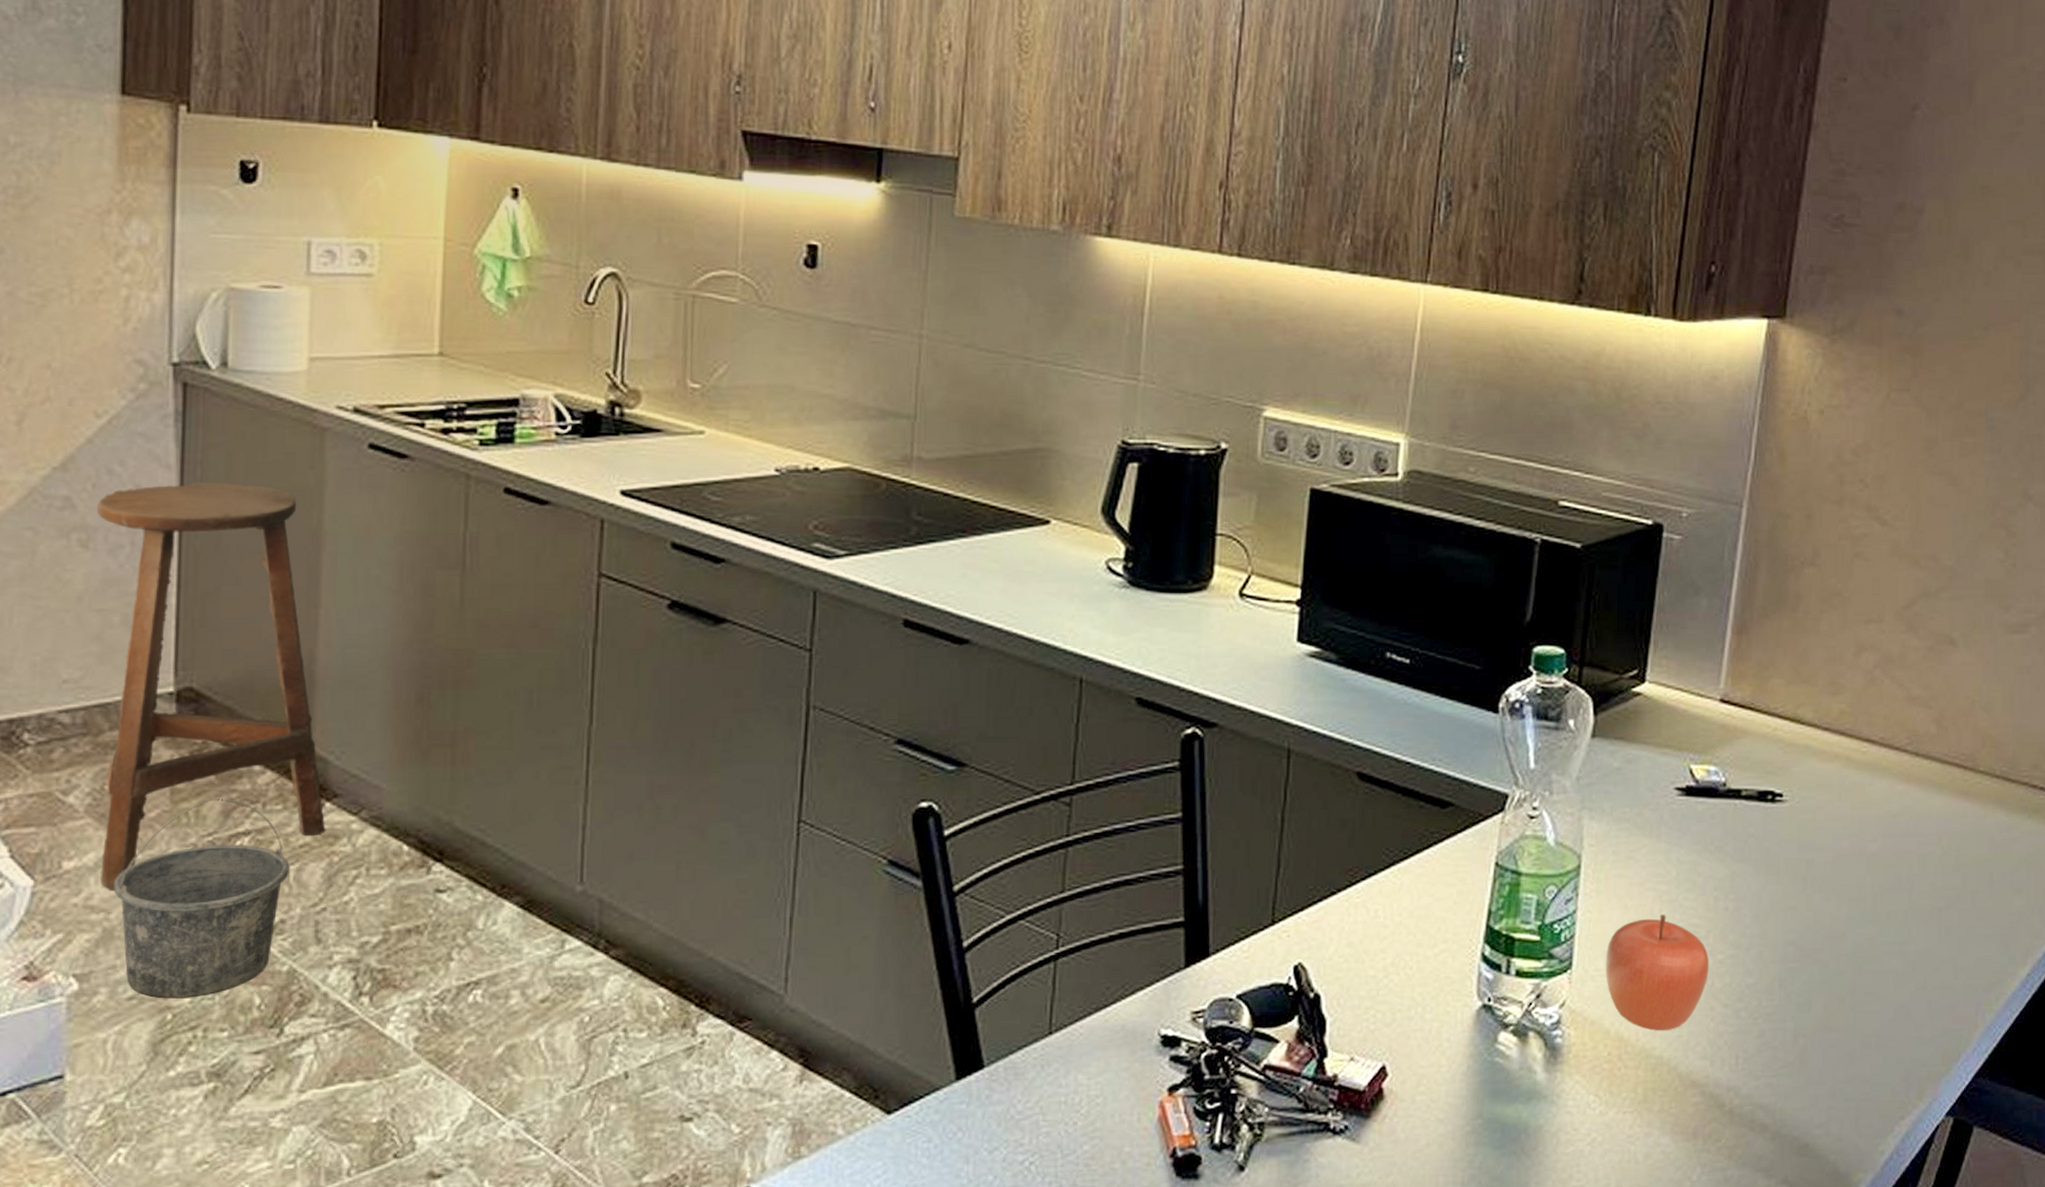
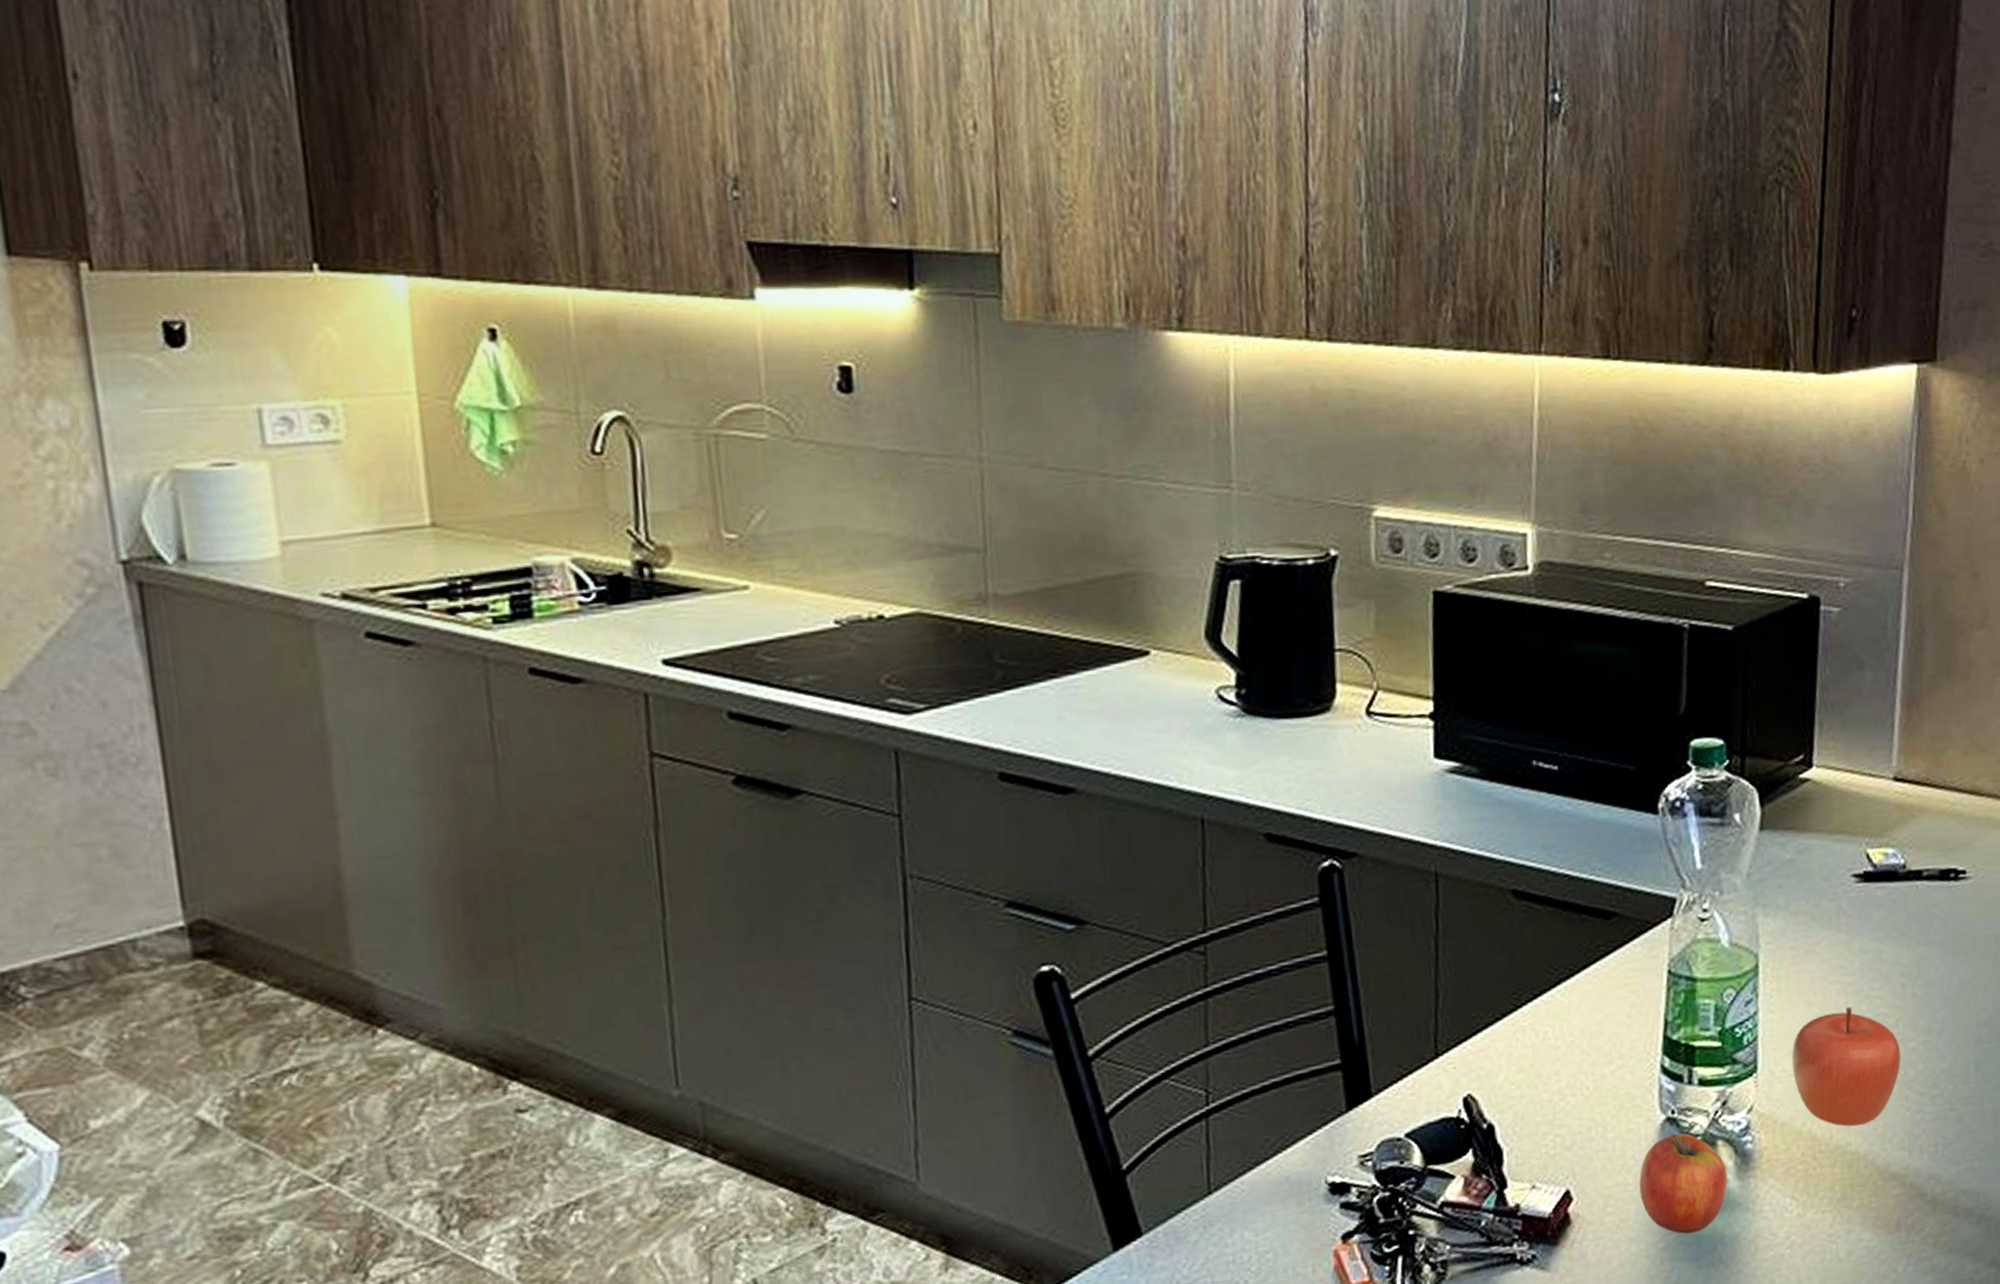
bar stool: present [97,482,326,891] -> none [60,690,383,1147]
bucket: present [113,799,290,999] -> none [151,1035,349,1255]
apple: none [1452,1020,1536,1121] -> present [1639,1132,1728,1234]

